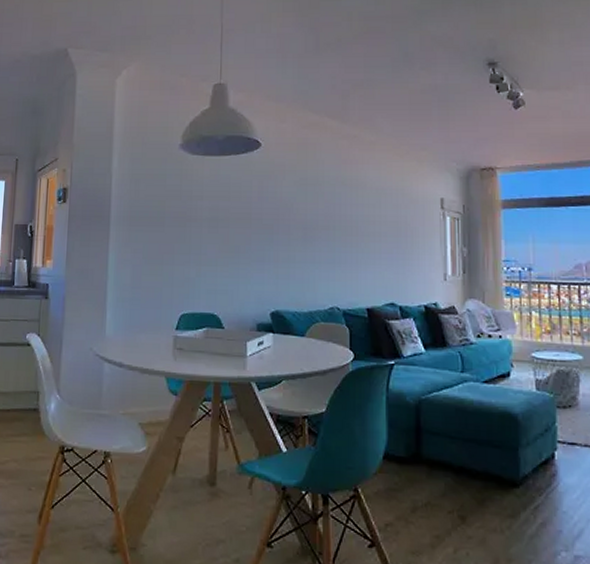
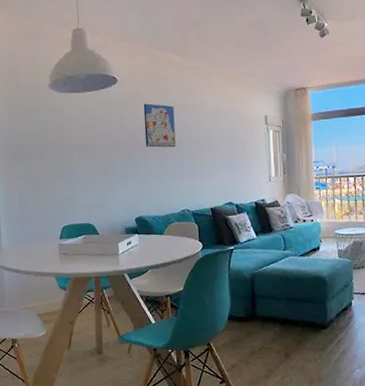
wall art: none [289,174,327,229] -> present [143,103,176,148]

